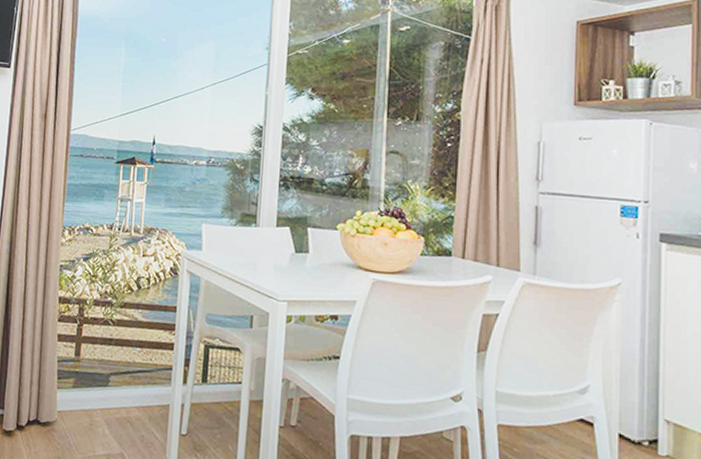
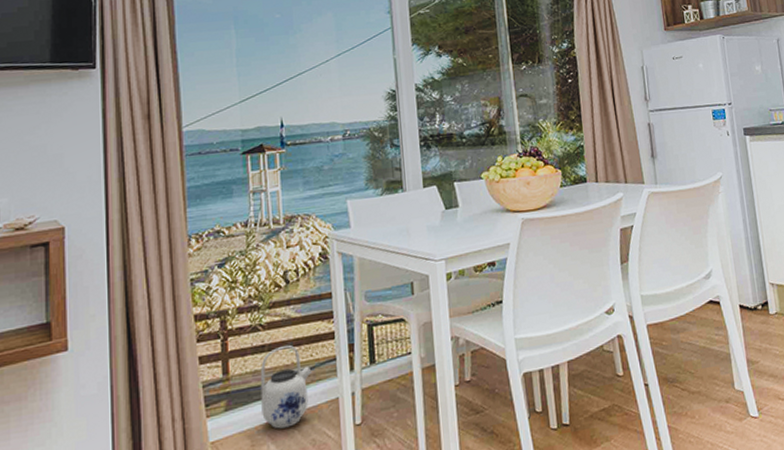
teapot: none [102,343,150,418] -> present [260,344,312,429]

